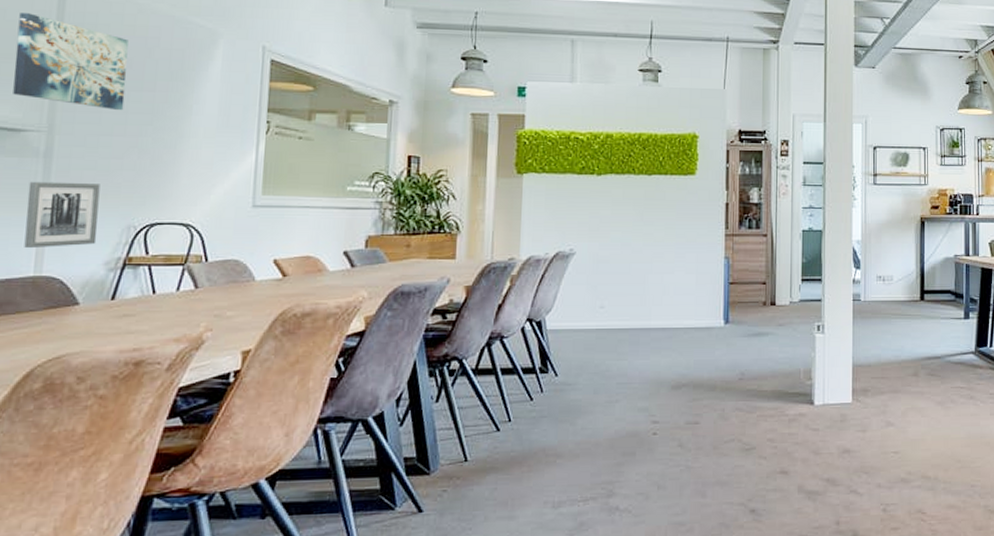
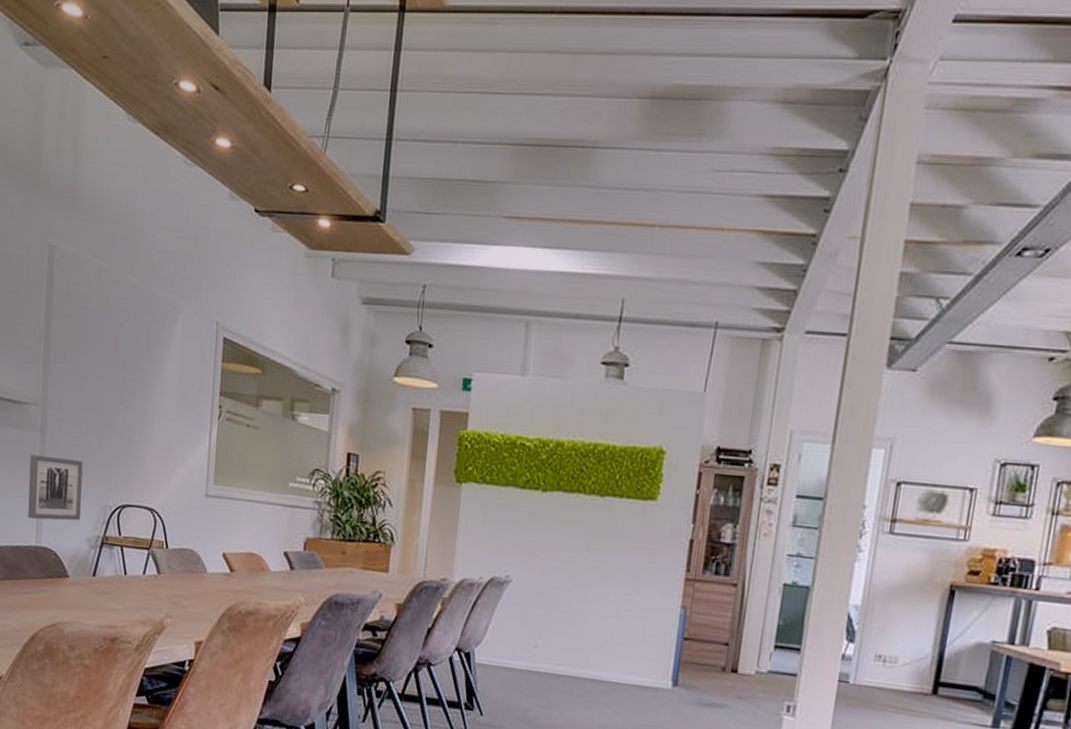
wall art: present [13,13,129,110] -> none [16,283,103,387]

